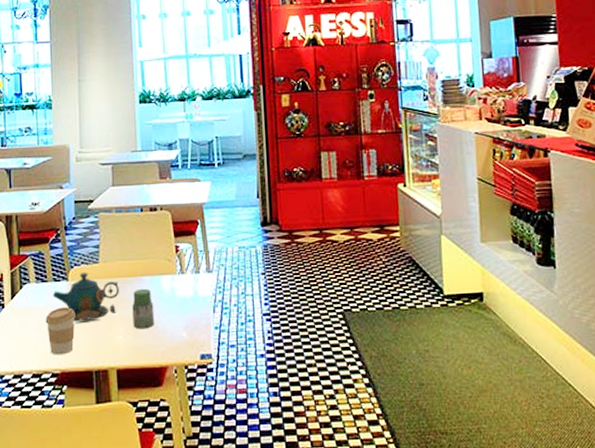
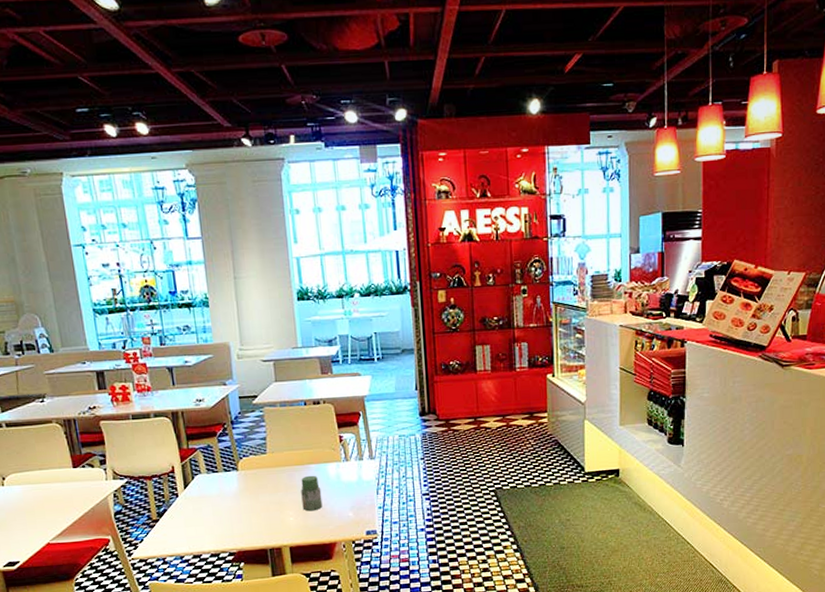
coffee cup: present [45,307,75,355] -> none [219,494,248,537]
teapot: present [52,272,119,324] -> none [224,463,288,509]

